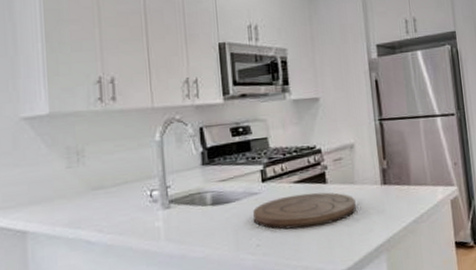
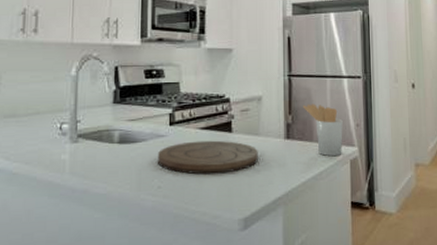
utensil holder: none [397,146,442,199] -> present [303,104,343,157]

